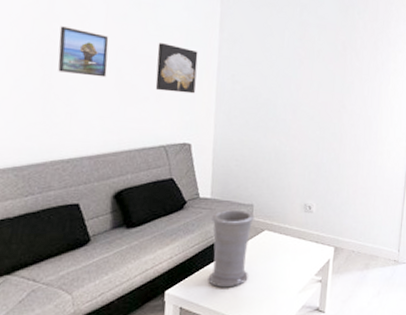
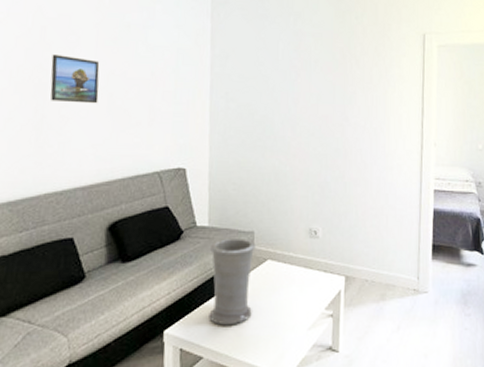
wall art: present [155,43,198,94] -> none [147,64,190,115]

